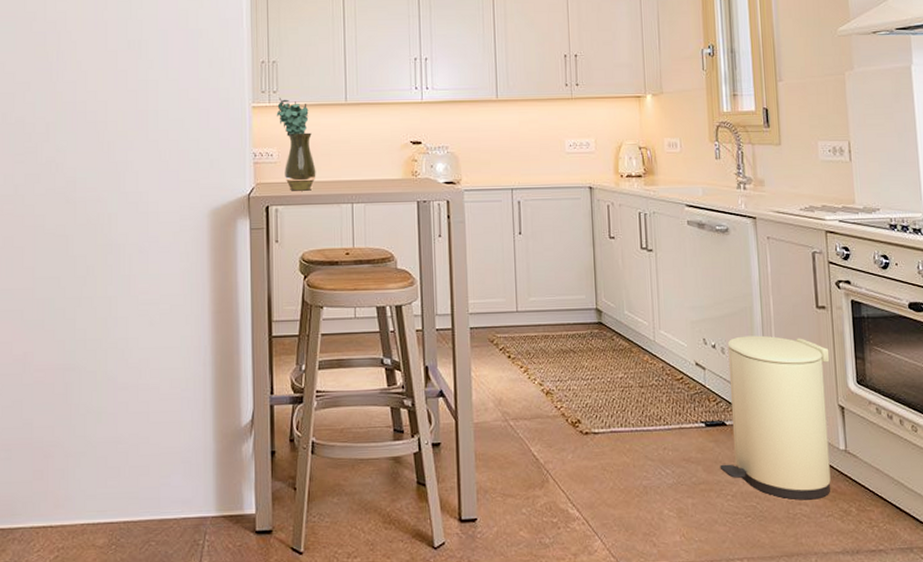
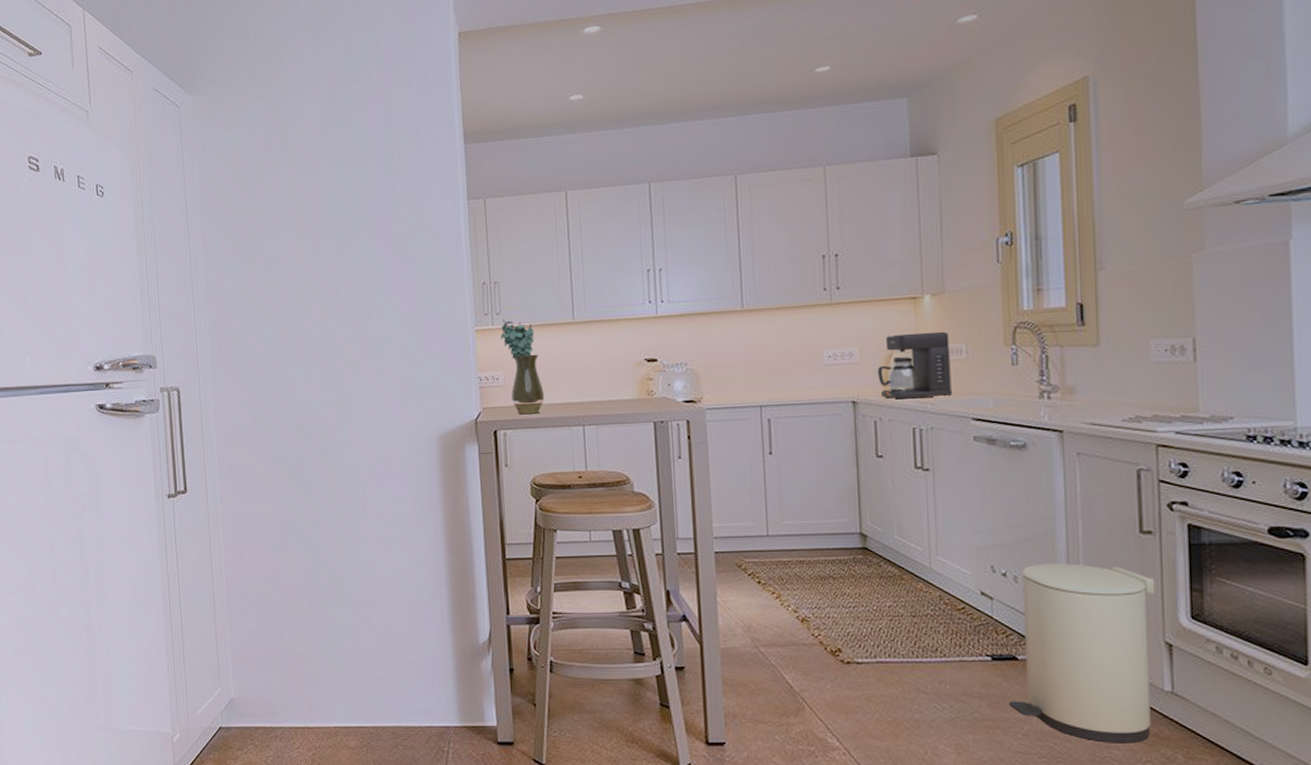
coffee maker: none [610,127,671,186] -> present [877,331,953,399]

